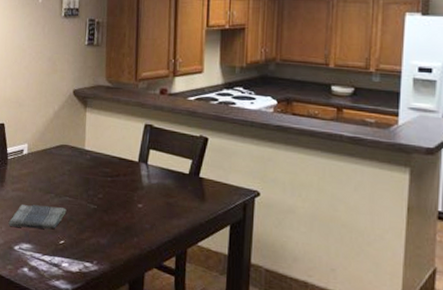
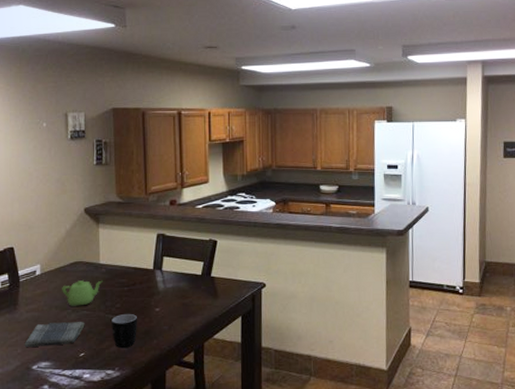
teapot: none [47,165,87,192] -> present [62,280,103,306]
mug: none [92,205,119,242] -> present [112,313,137,349]

